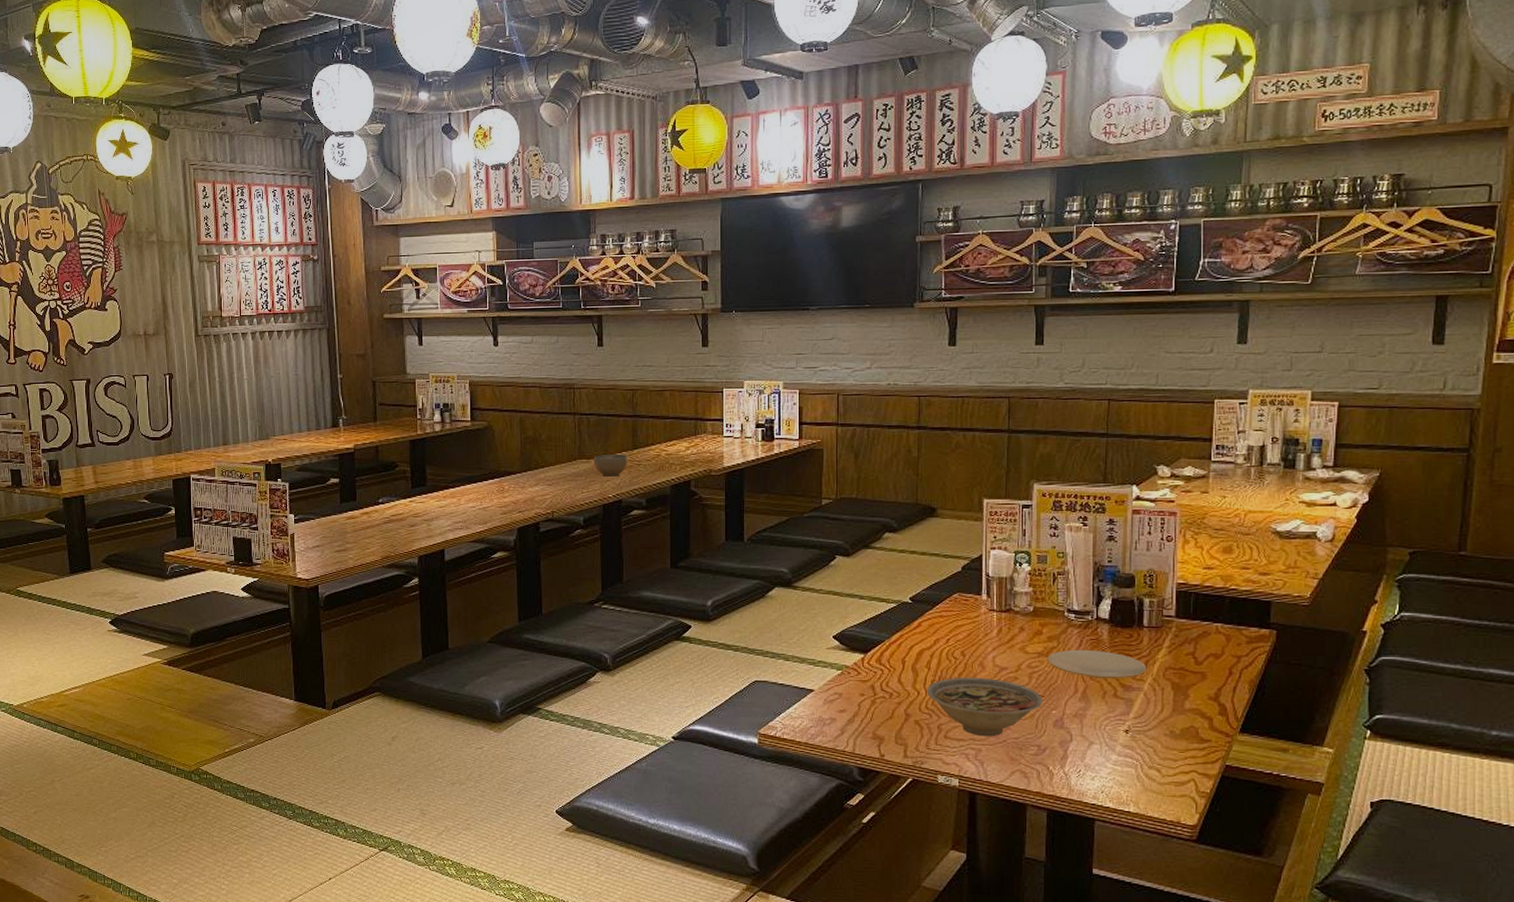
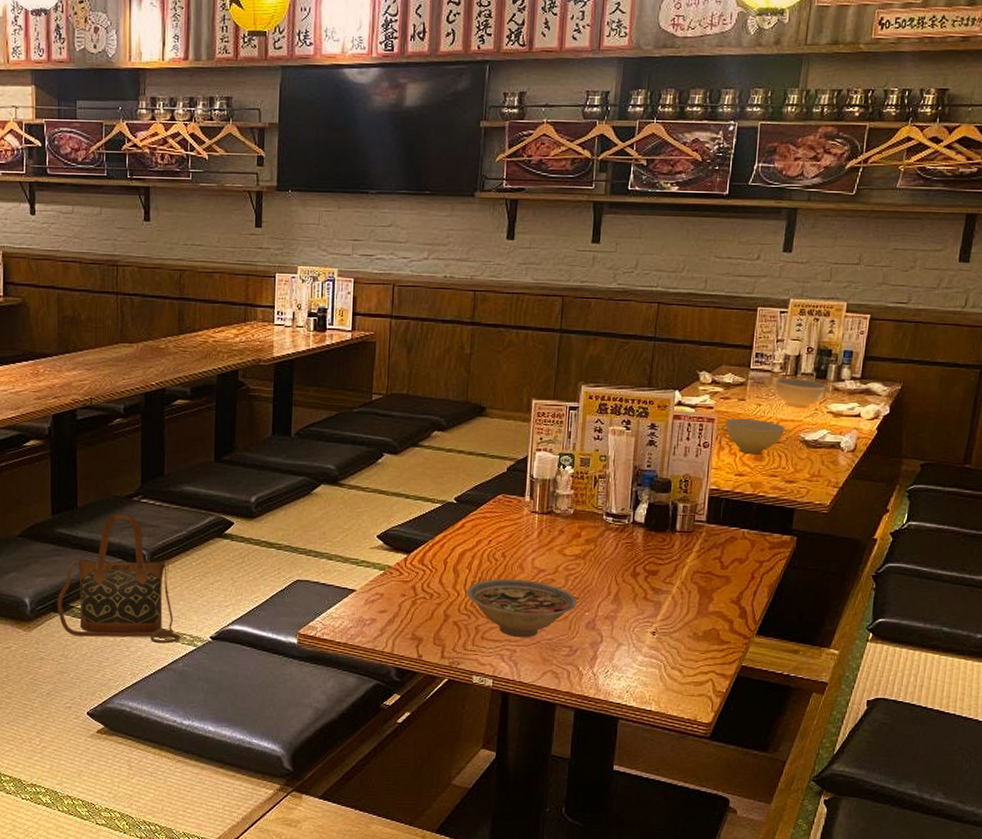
handbag: none [525,619,644,744] -> present [57,513,181,644]
soup bowl: present [593,454,628,477] -> none [136,339,173,363]
plate: present [1047,649,1147,679] -> none [584,552,677,582]
bowl: none [1189,511,1255,547] -> present [725,418,786,455]
soup bowl: none [1240,468,1297,500] -> present [775,377,828,409]

